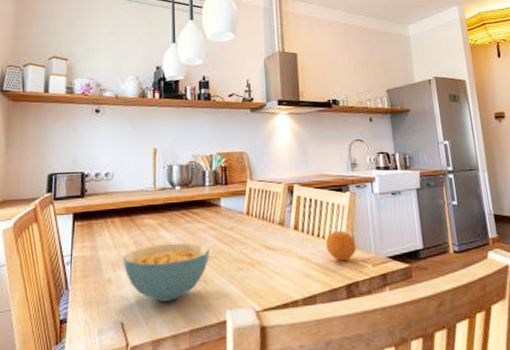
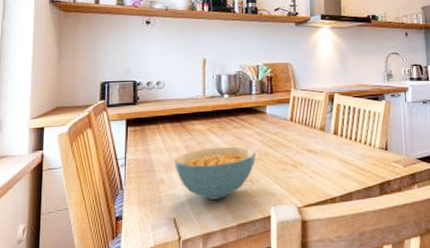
fruit: present [325,230,357,261] -> none [362,135,390,162]

